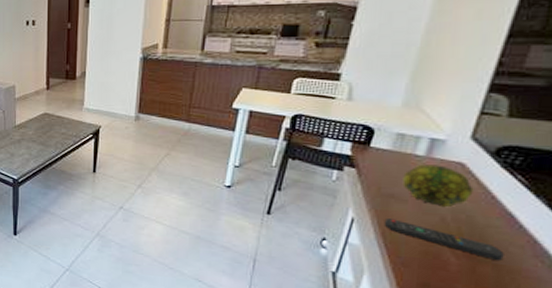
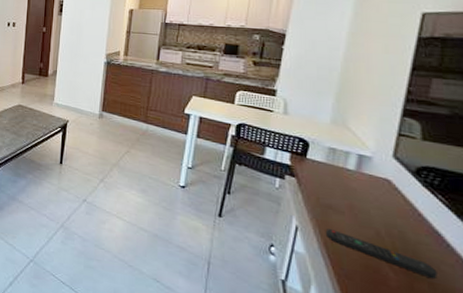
decorative ball: present [402,164,474,208] -> none [338,178,402,222]

